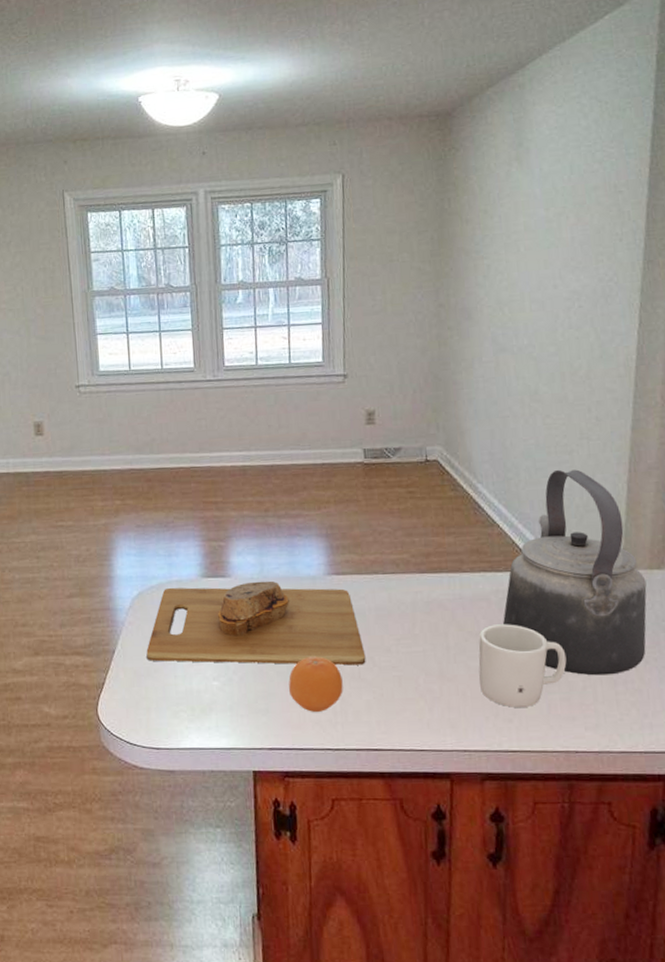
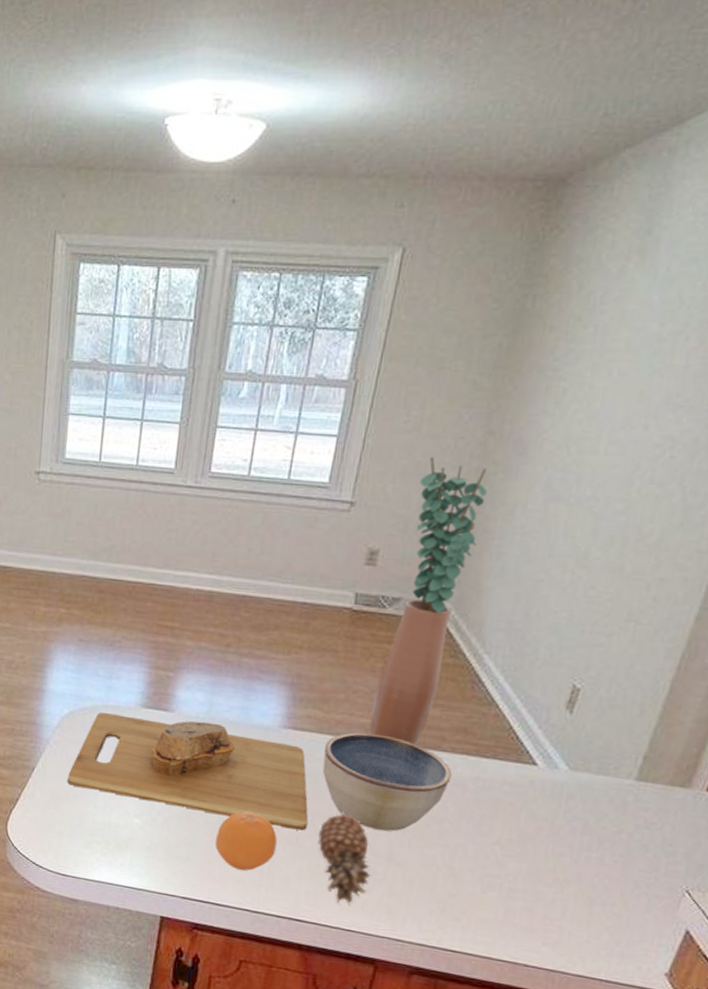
bowl: none [365,566,476,652] -> present [322,732,452,832]
fruit: none [377,640,429,727] -> present [318,810,371,906]
vase: none [395,330,451,571] -> present [368,456,487,746]
mug: present [478,624,567,708] -> none [431,814,542,909]
kettle: present [503,469,647,676] -> none [475,652,663,893]

